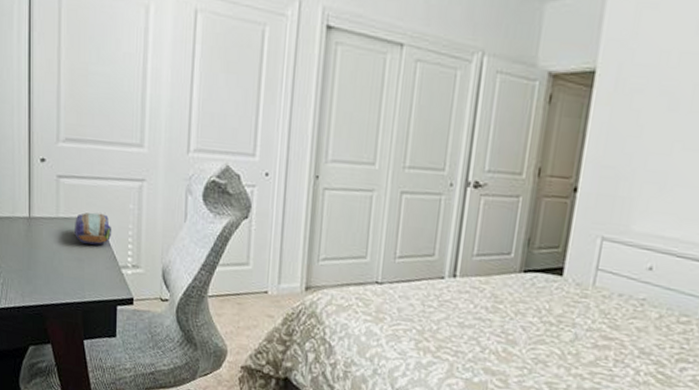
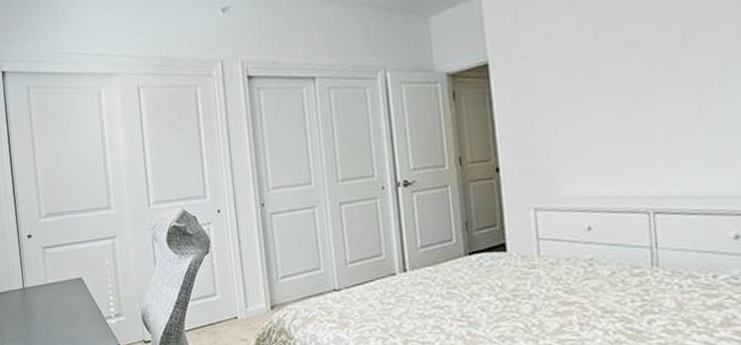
pencil case: present [75,212,112,245] -> none [62,273,94,303]

